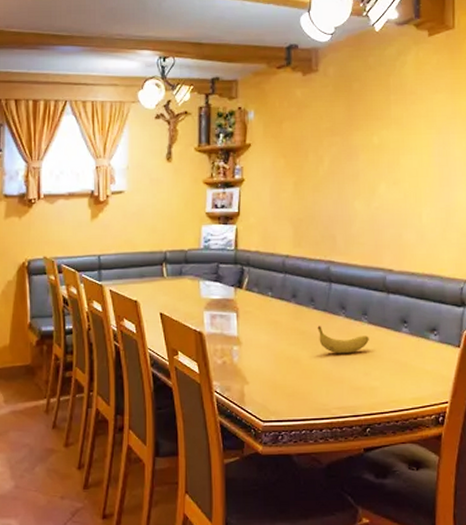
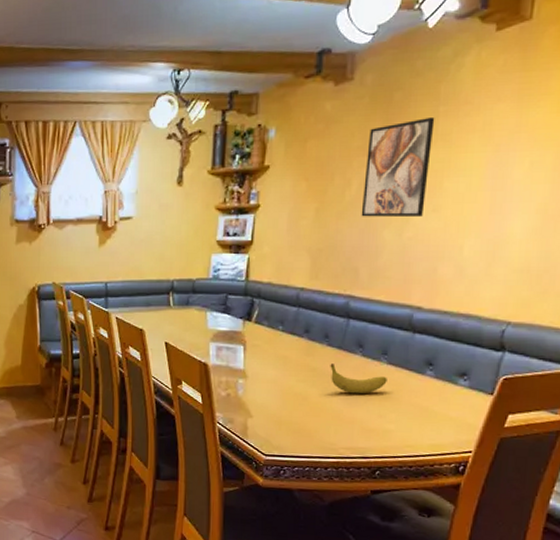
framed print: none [333,104,388,190] -> present [361,116,435,218]

